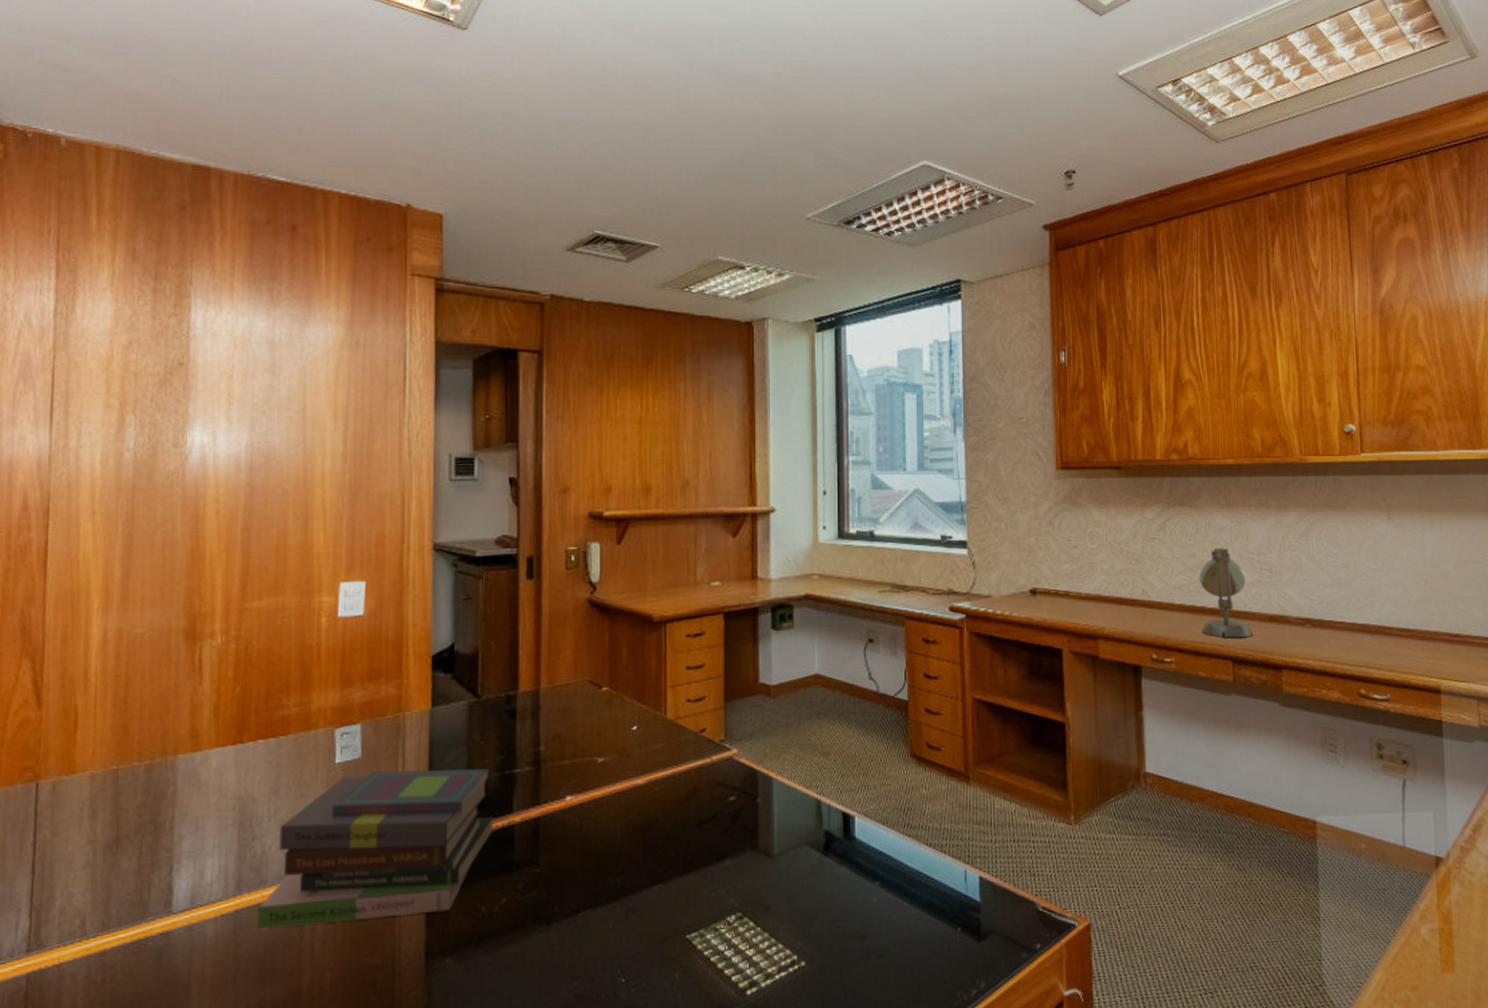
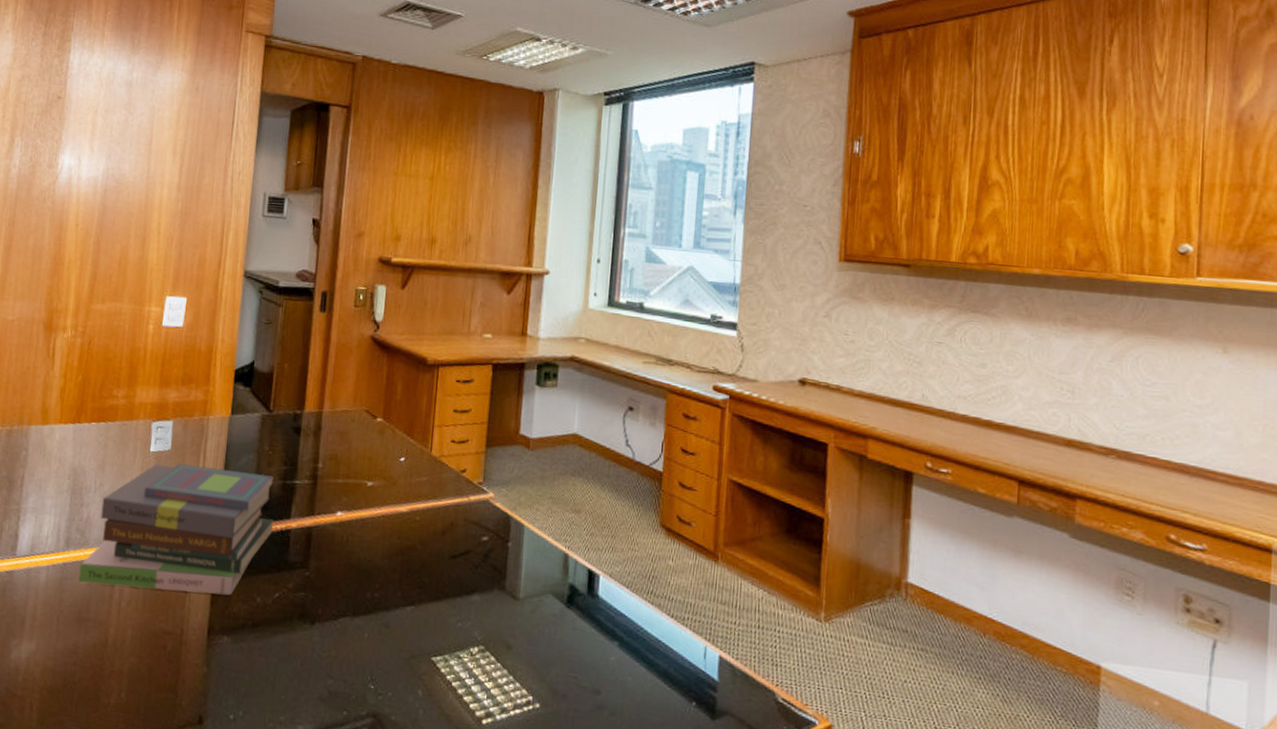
desk lamp: present [1198,548,1253,640] -> none [985,361,1045,461]

